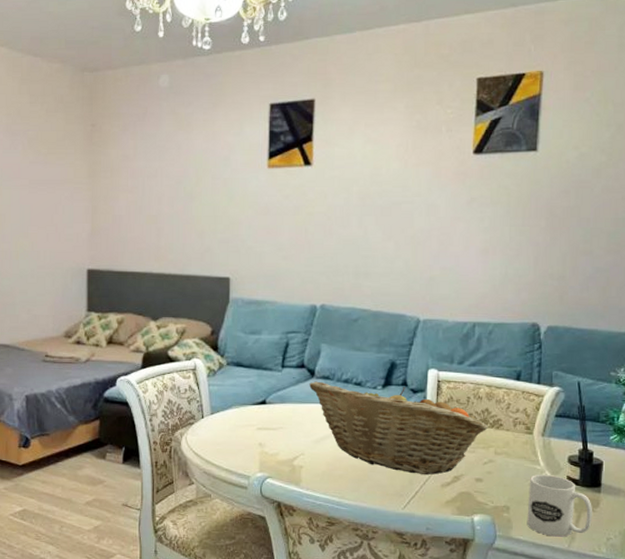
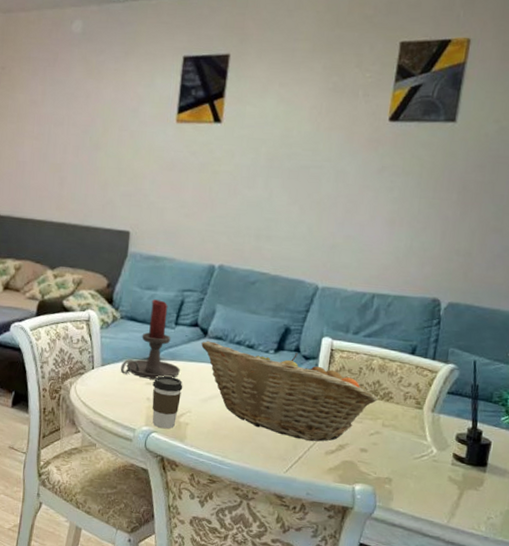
candle holder: none [230,343,291,424] -> present [120,299,181,380]
coffee cup: none [264,420,294,474] -> present [152,376,183,429]
mug: present [527,474,592,537] -> none [408,449,476,513]

